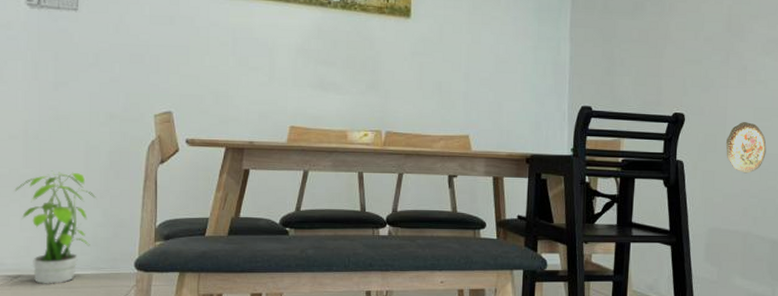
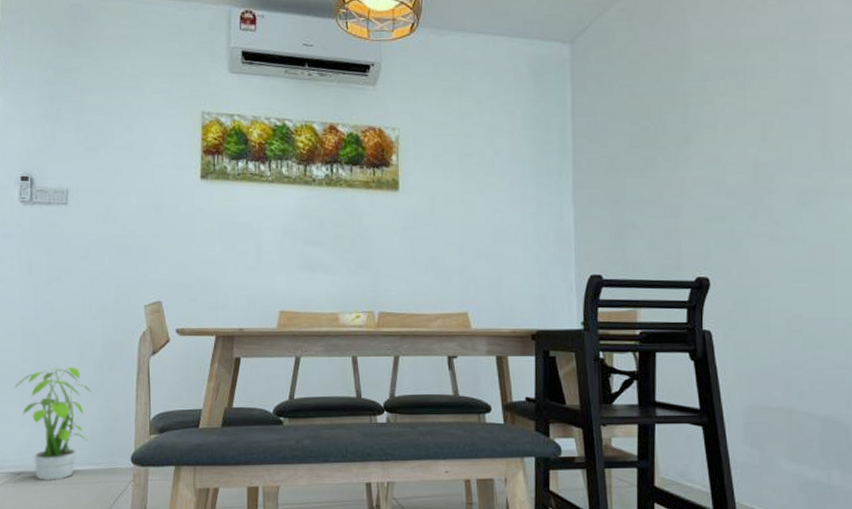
decorative plate: present [725,122,766,174] -> none [760,284,809,342]

